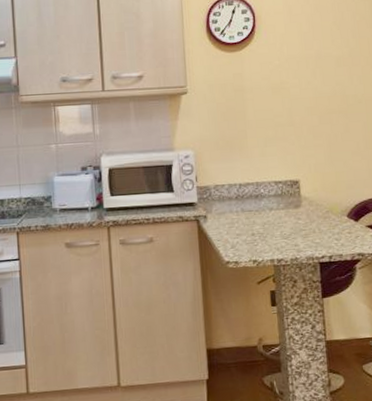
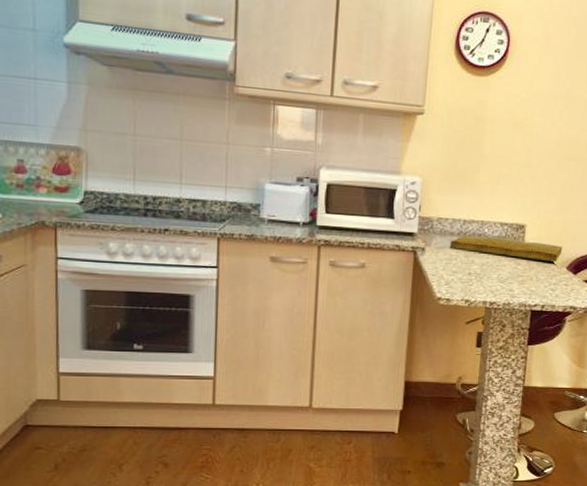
cutting board: none [229,195,340,213] -> present [449,235,563,263]

